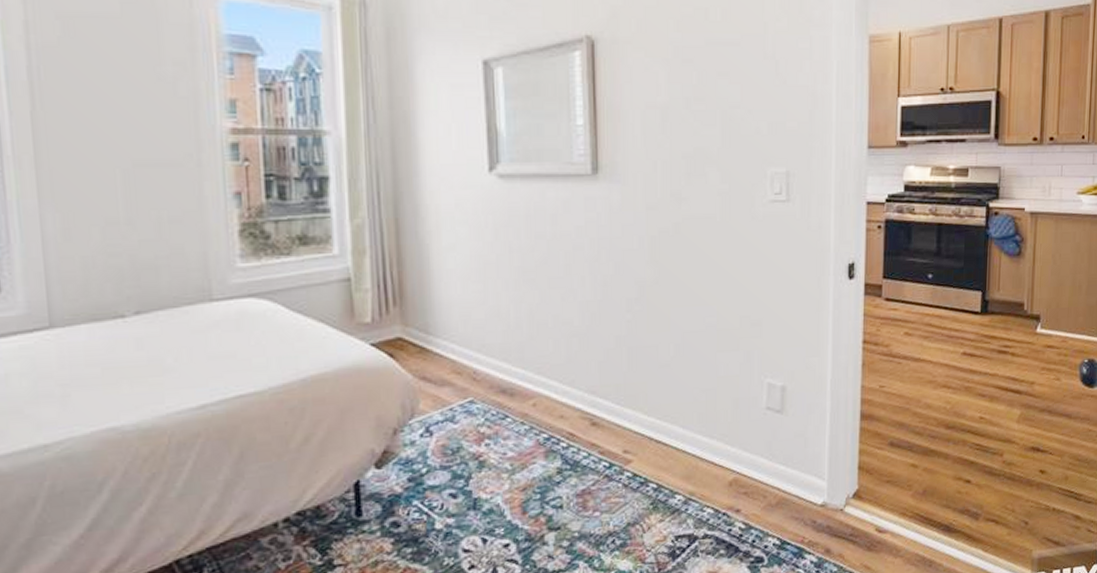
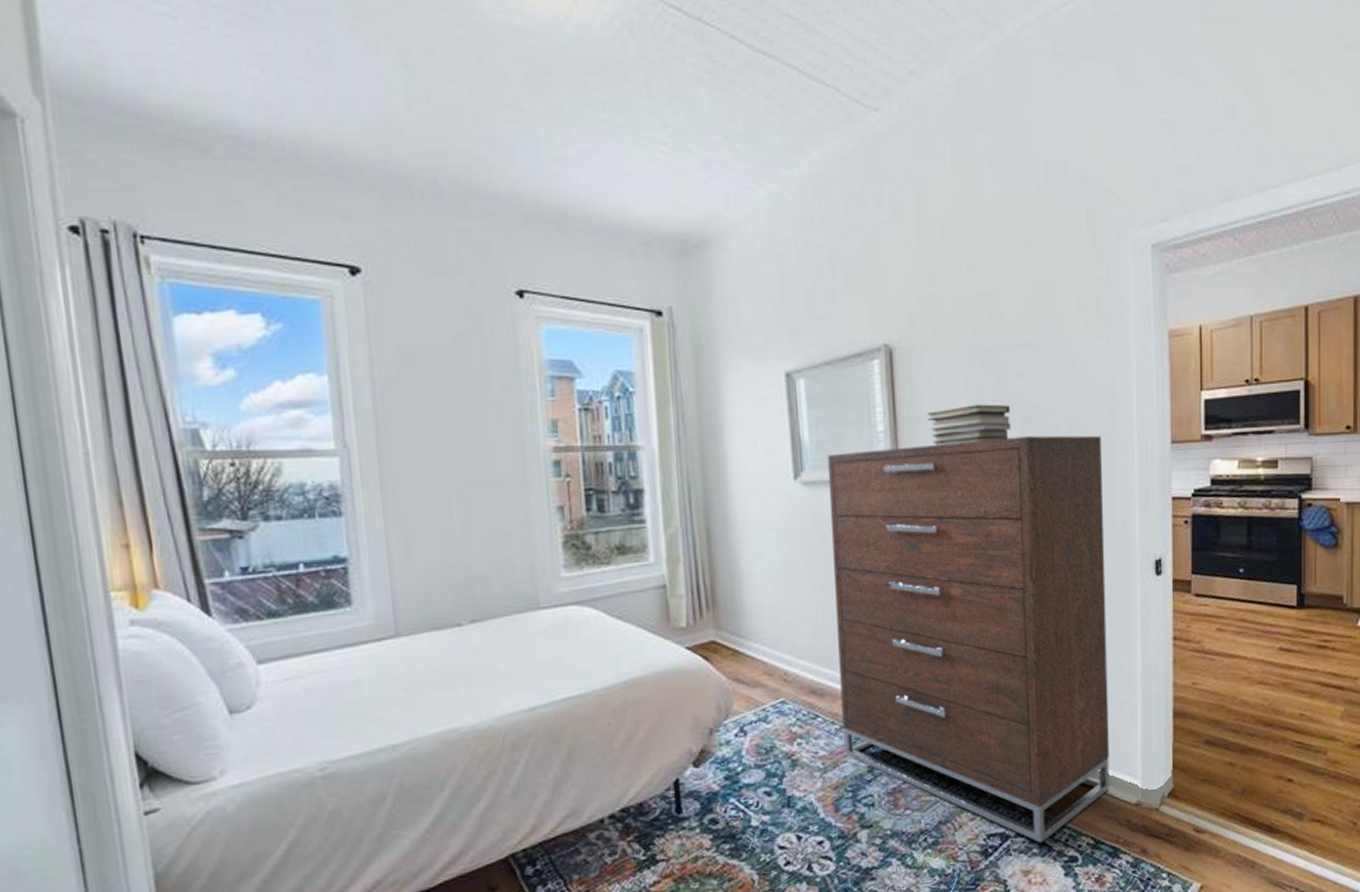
dresser: none [524,136,801,544] -> present [827,435,1110,843]
book stack: none [628,102,711,142] -> present [927,404,1010,445]

